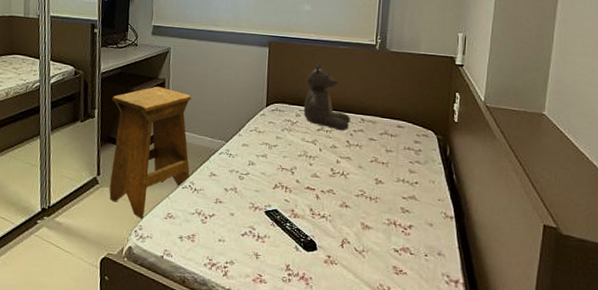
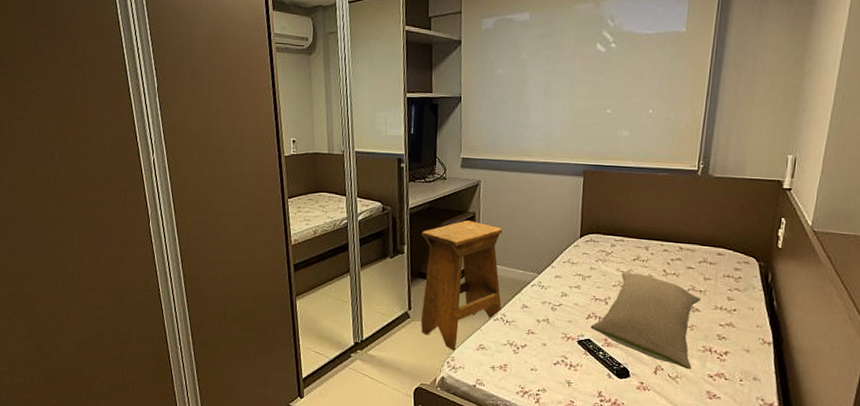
pillow: none [277,142,384,243] -> present [590,272,702,370]
teddy bear: present [303,61,350,131] -> none [618,190,668,260]

